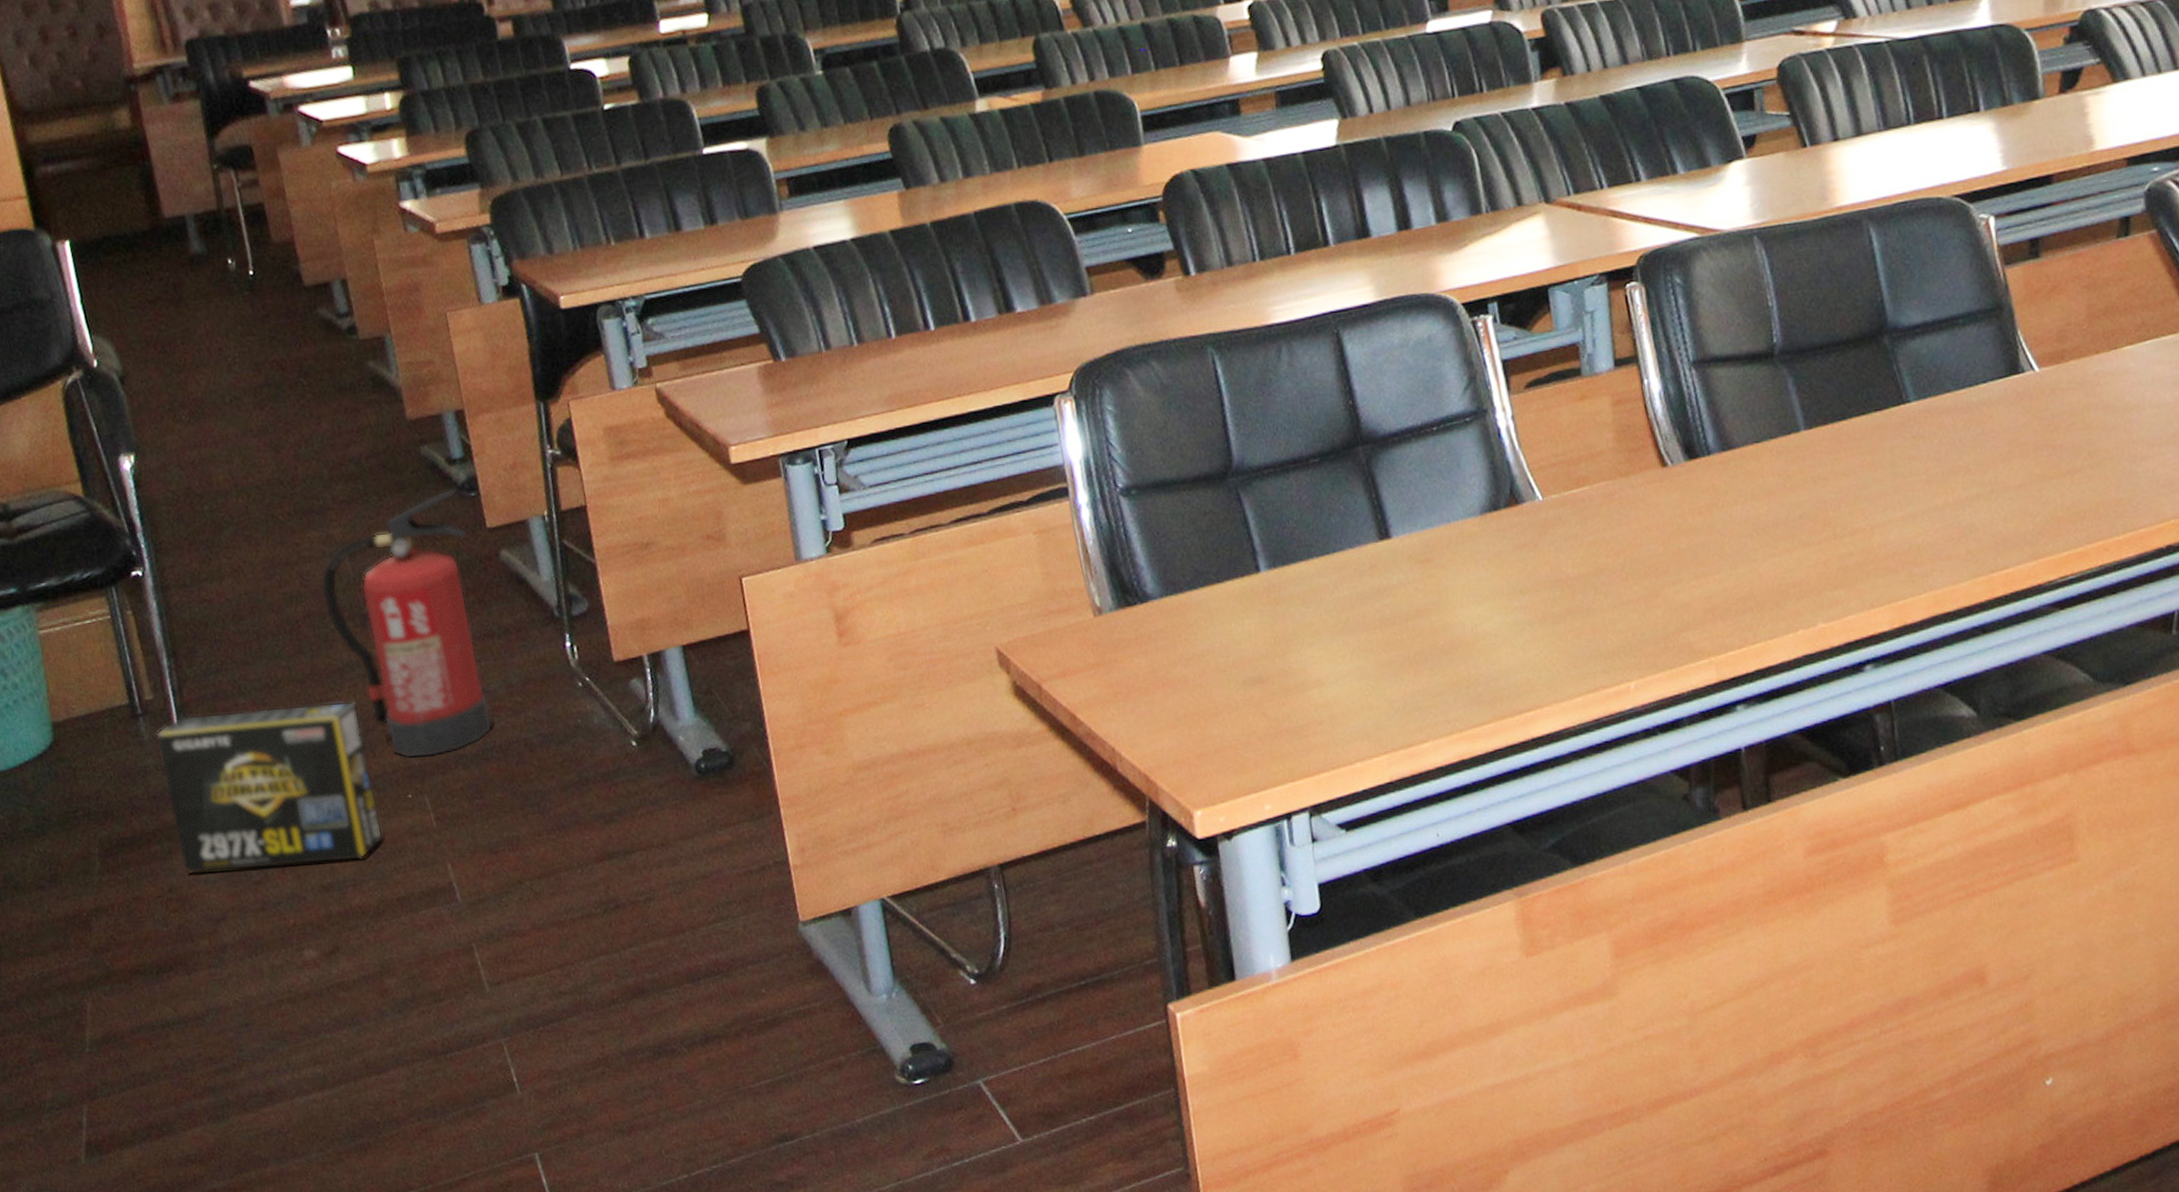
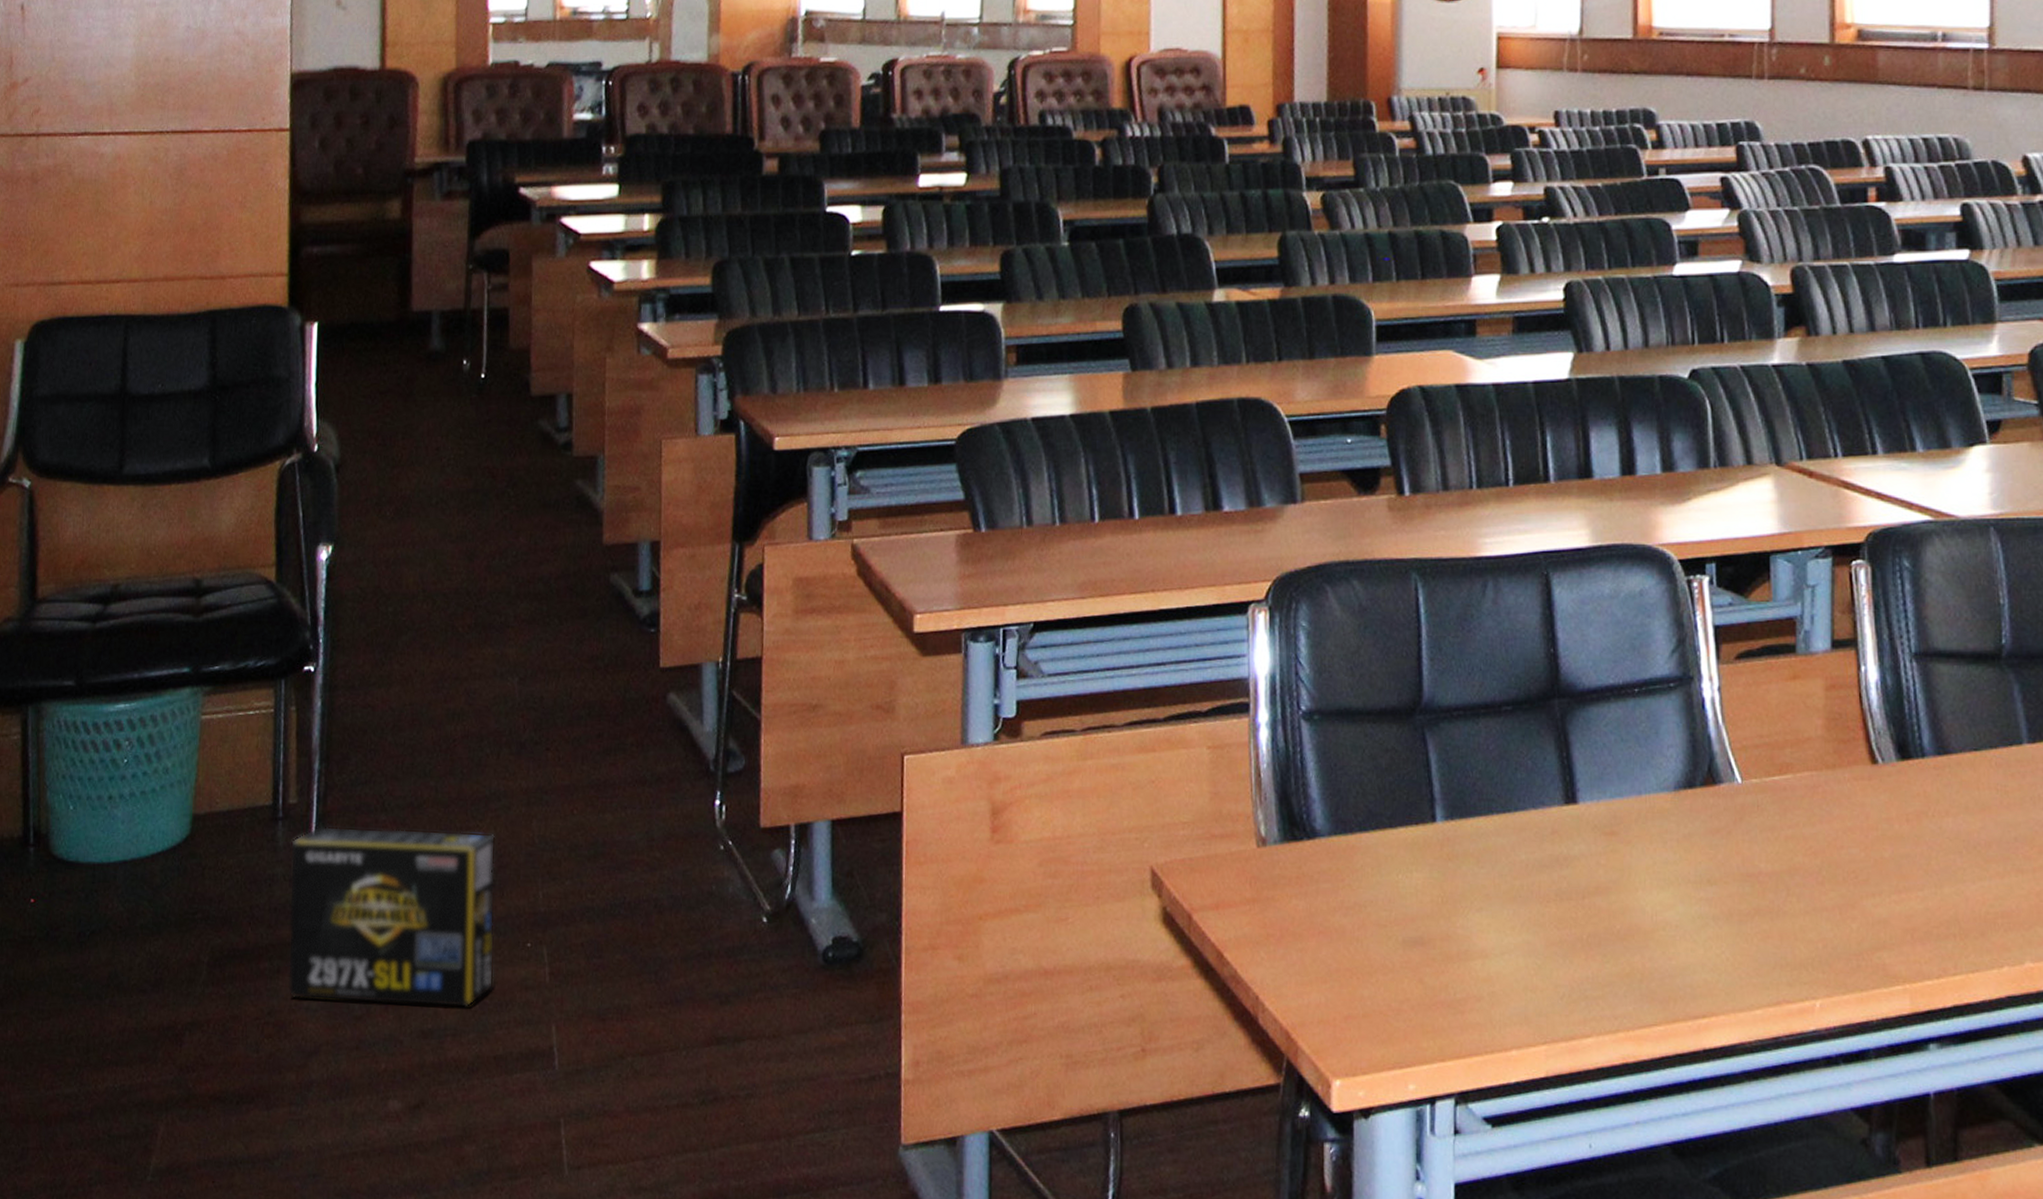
fire extinguisher: present [321,488,493,759] -> none [484,622,639,906]

